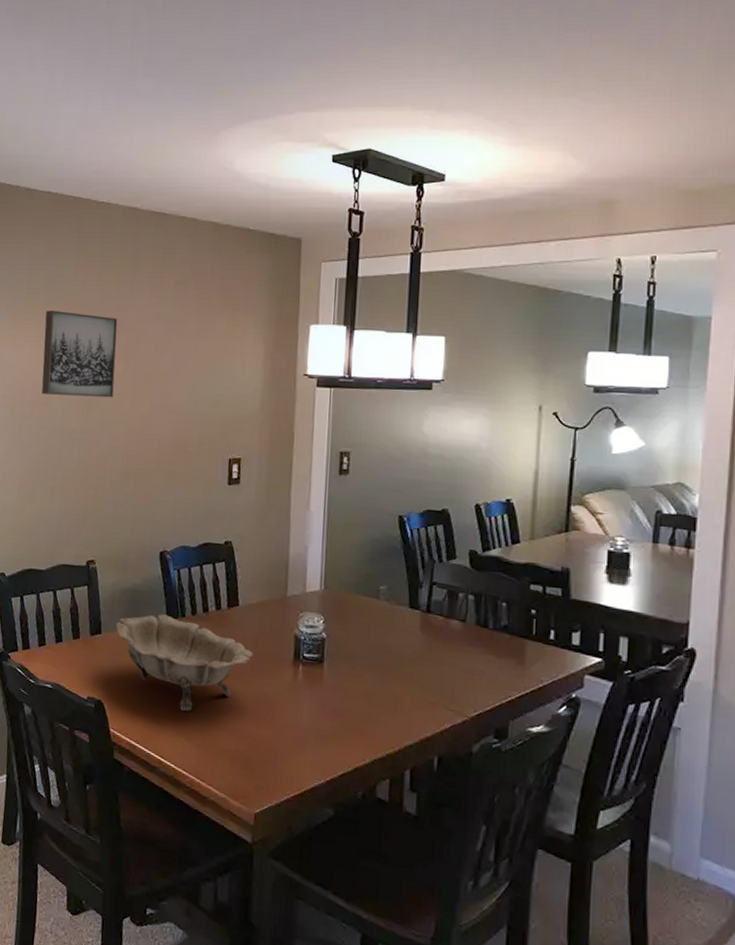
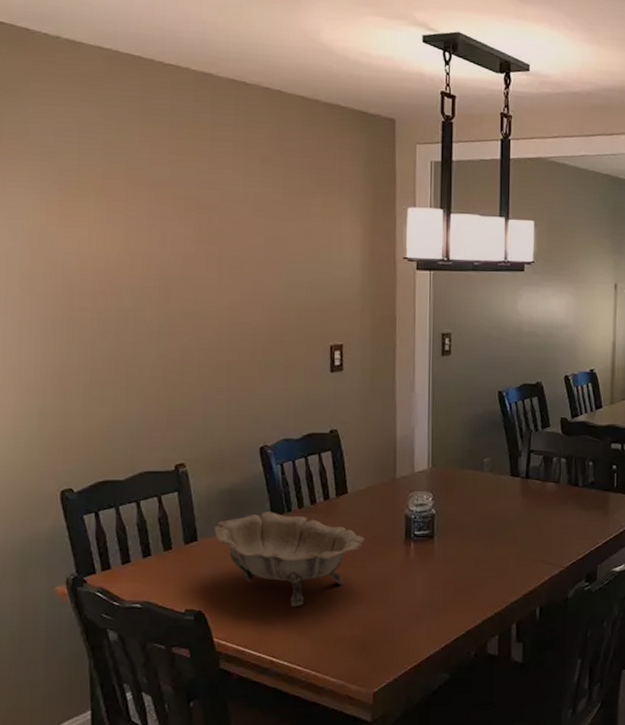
wall art: present [41,310,118,398] -> none [105,186,197,285]

